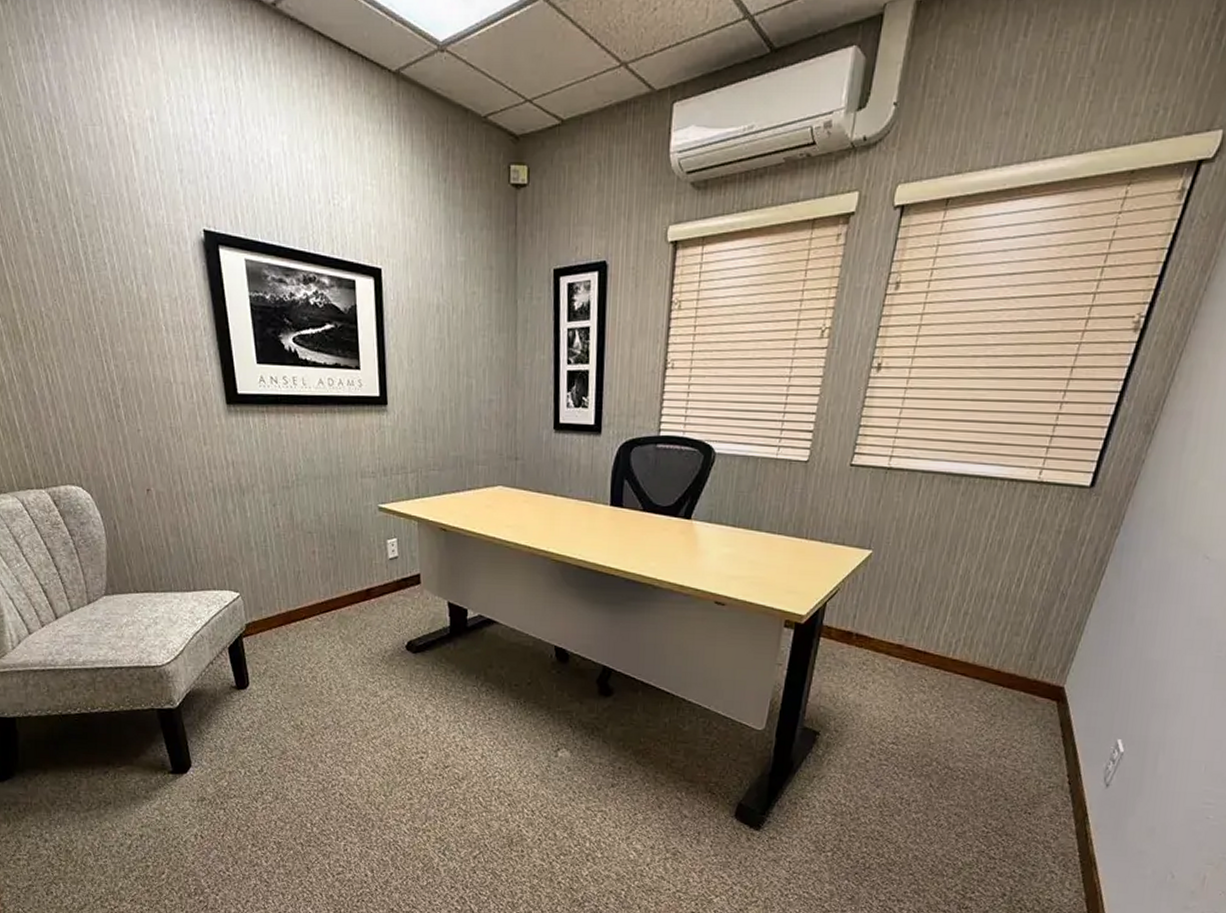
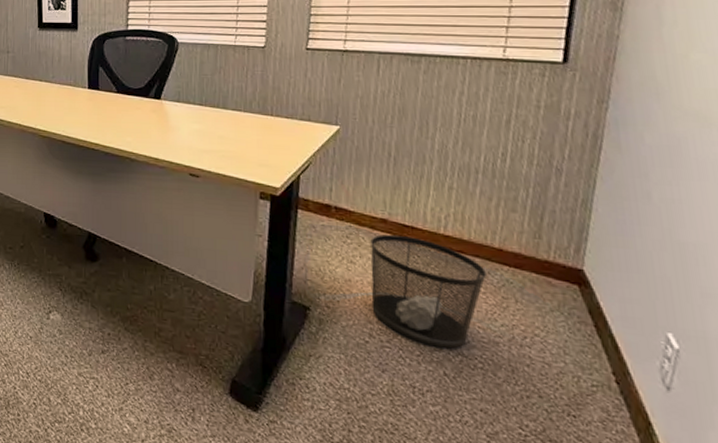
waste bin: none [876,659,983,763] -> present [370,234,487,349]

